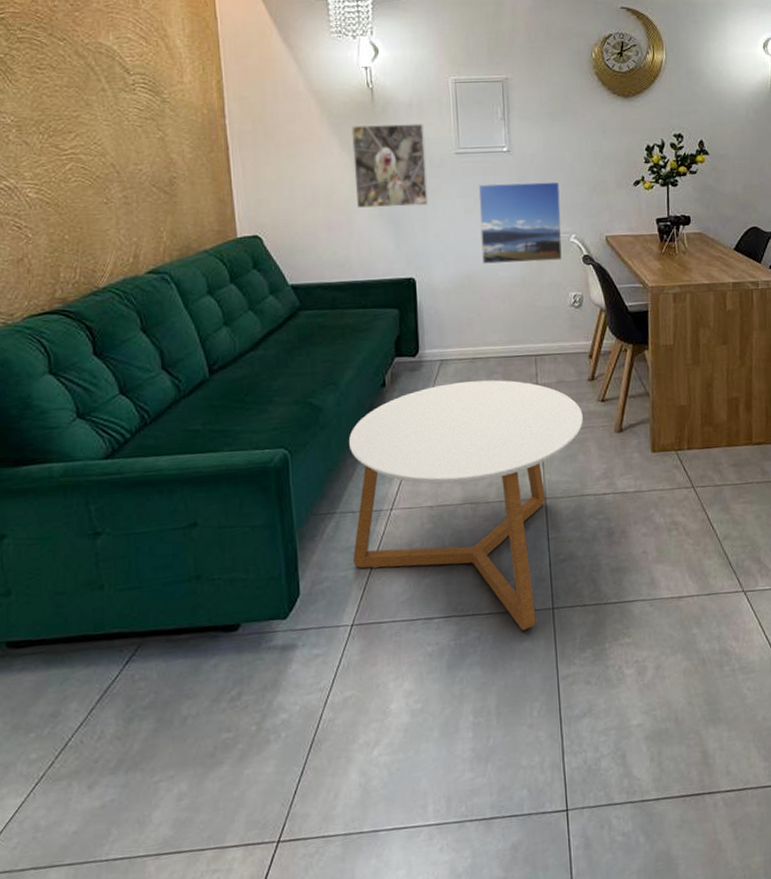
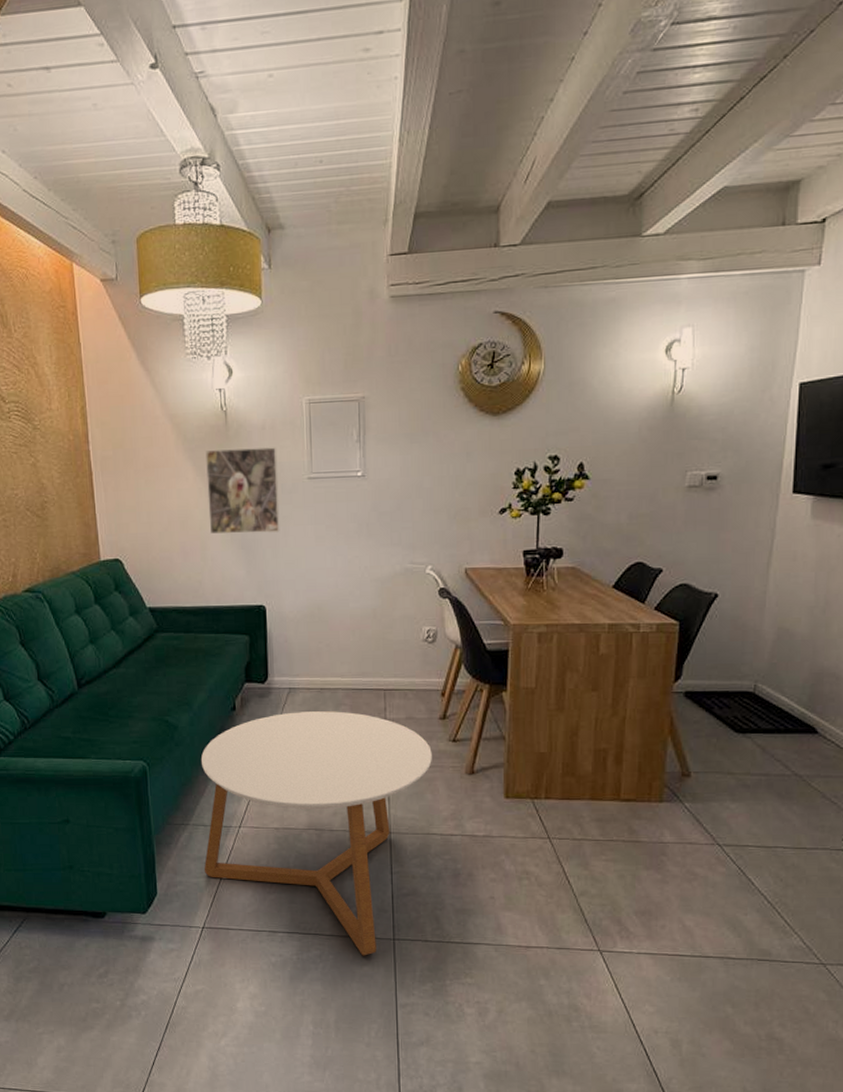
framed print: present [478,181,563,264] -> none [330,508,418,594]

